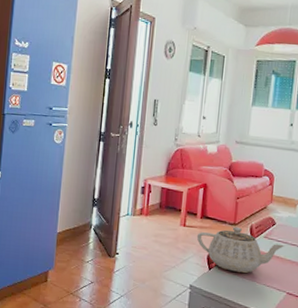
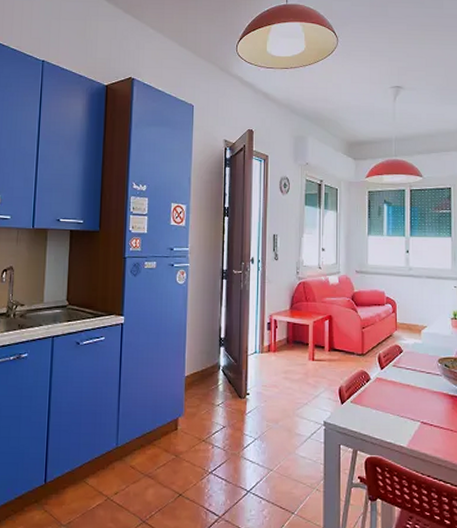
teapot: present [196,227,285,273] -> none [326,357,414,405]

